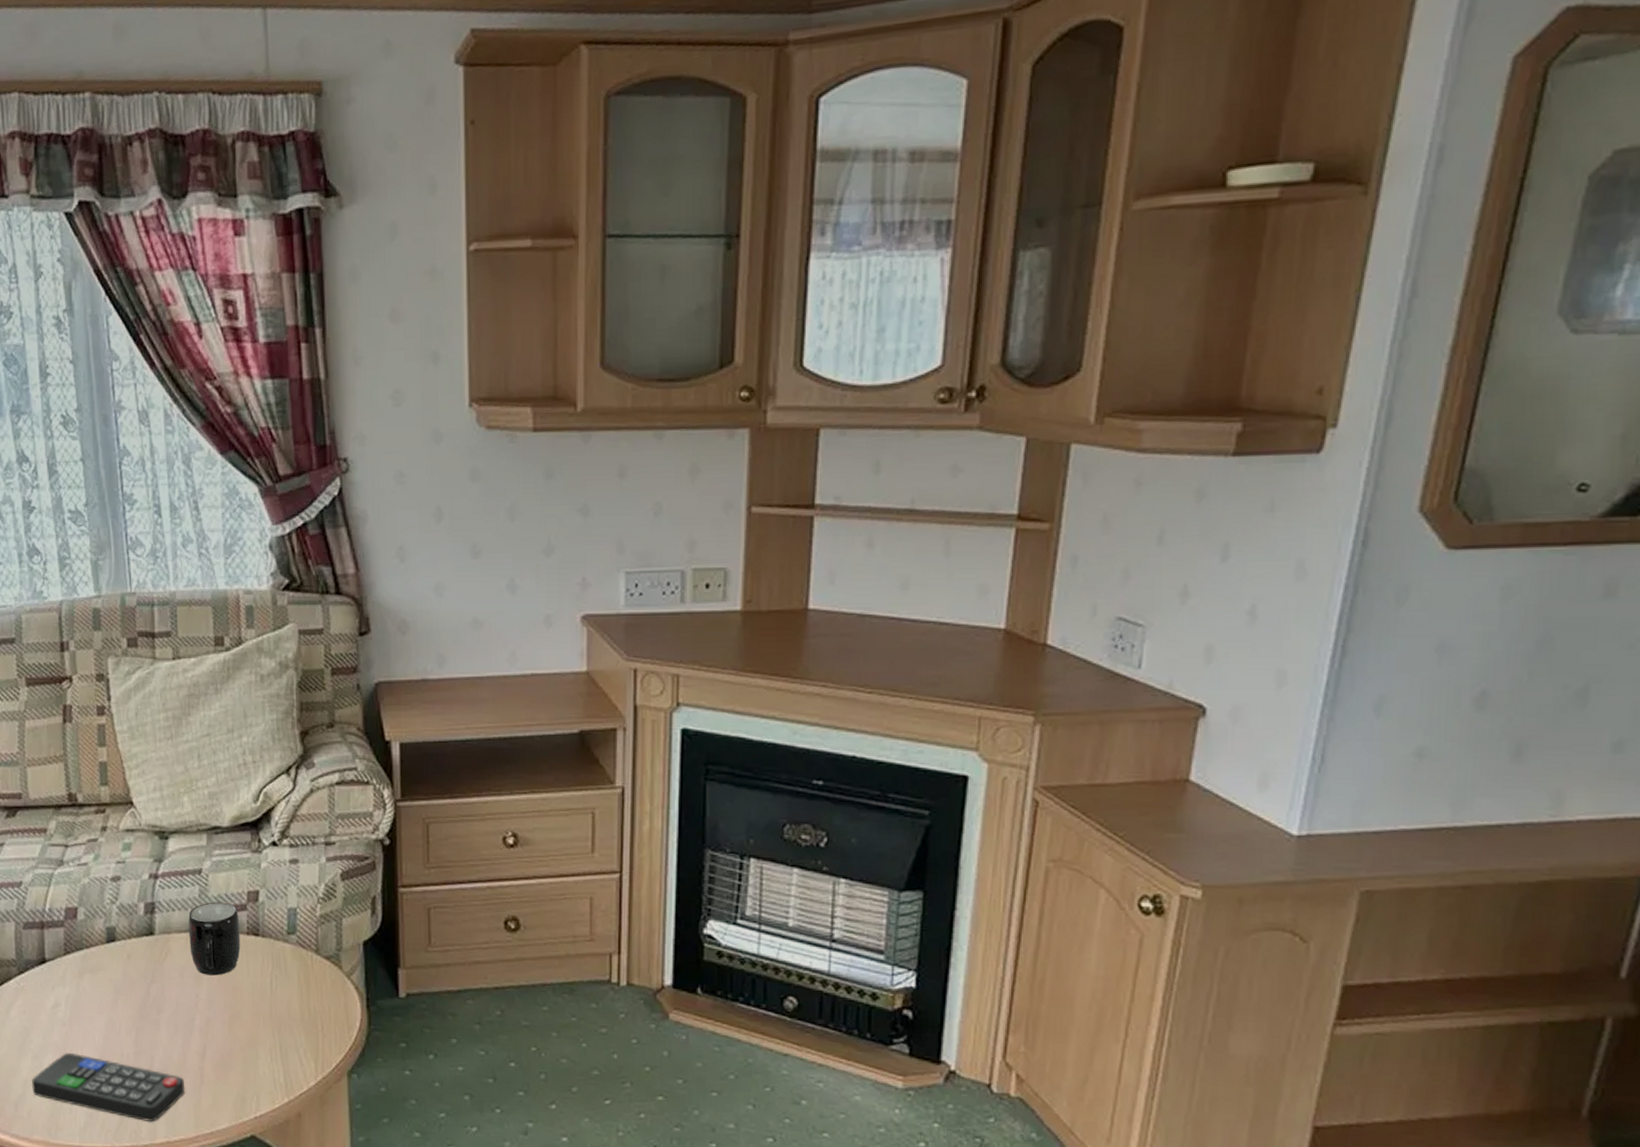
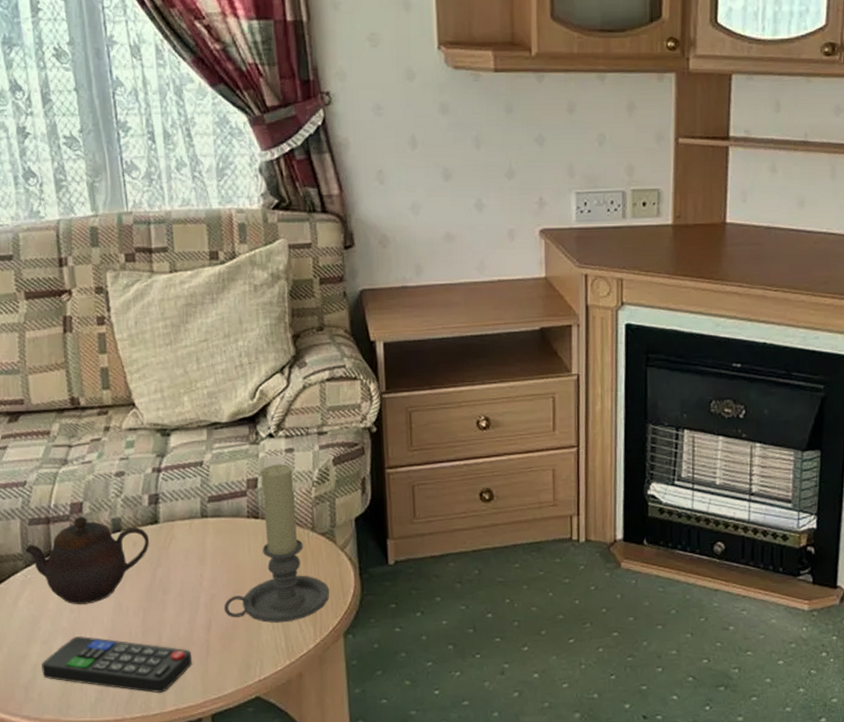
teapot: none [19,922,144,1019] -> present [25,516,149,604]
mug: present [188,902,241,976] -> none [191,490,242,556]
candle holder: none [219,876,334,1055] -> present [223,464,330,623]

